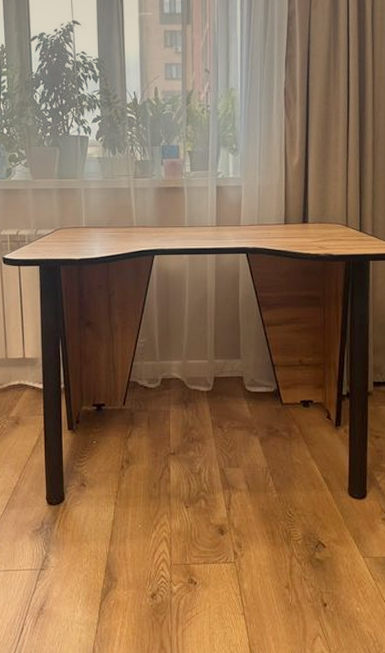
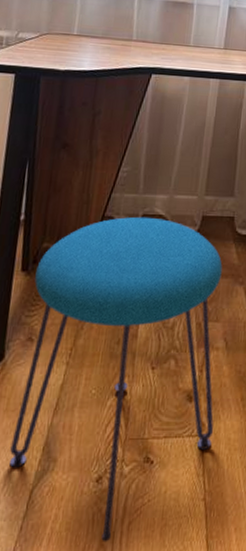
stool: none [80,380,245,645] -> present [10,216,223,542]

